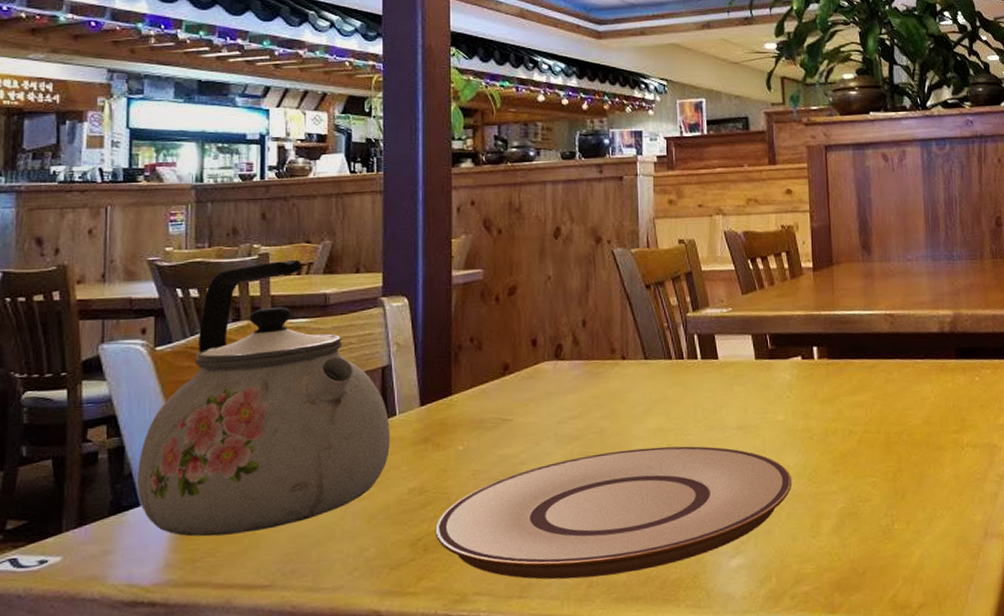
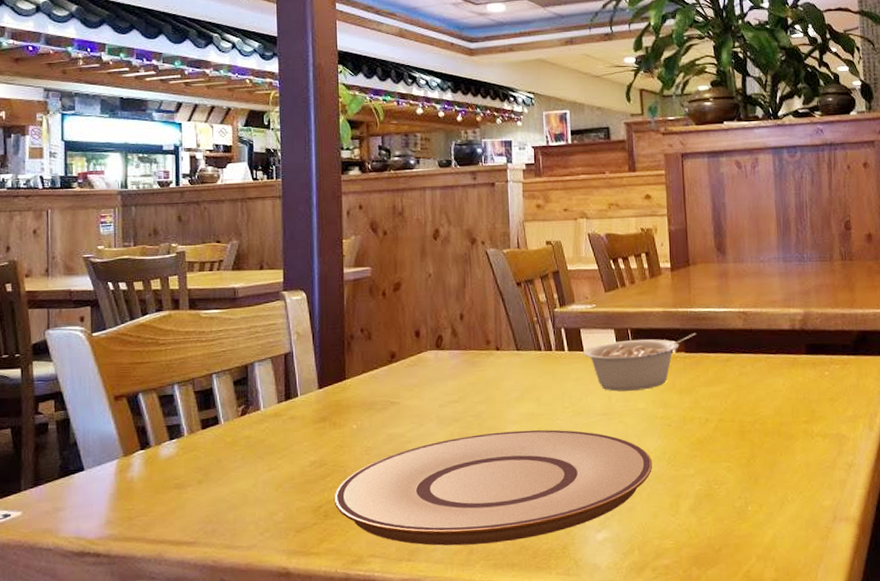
kettle: present [138,259,390,537] -> none [81,257,293,498]
legume: none [718,337,839,403] -> present [584,332,696,392]

